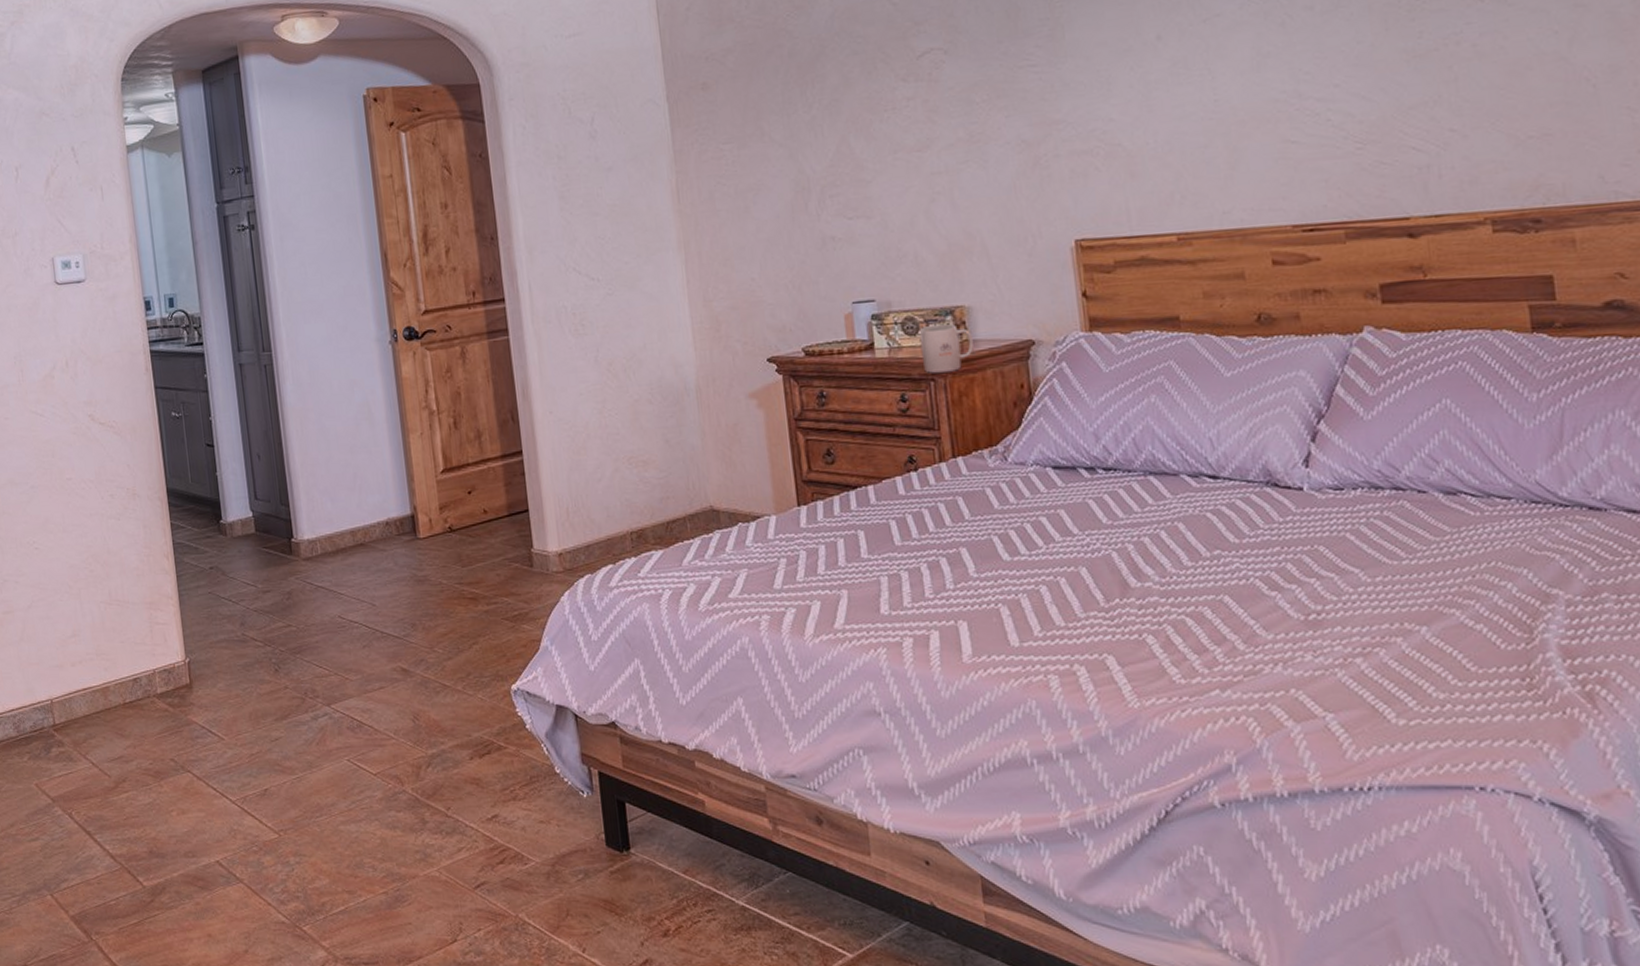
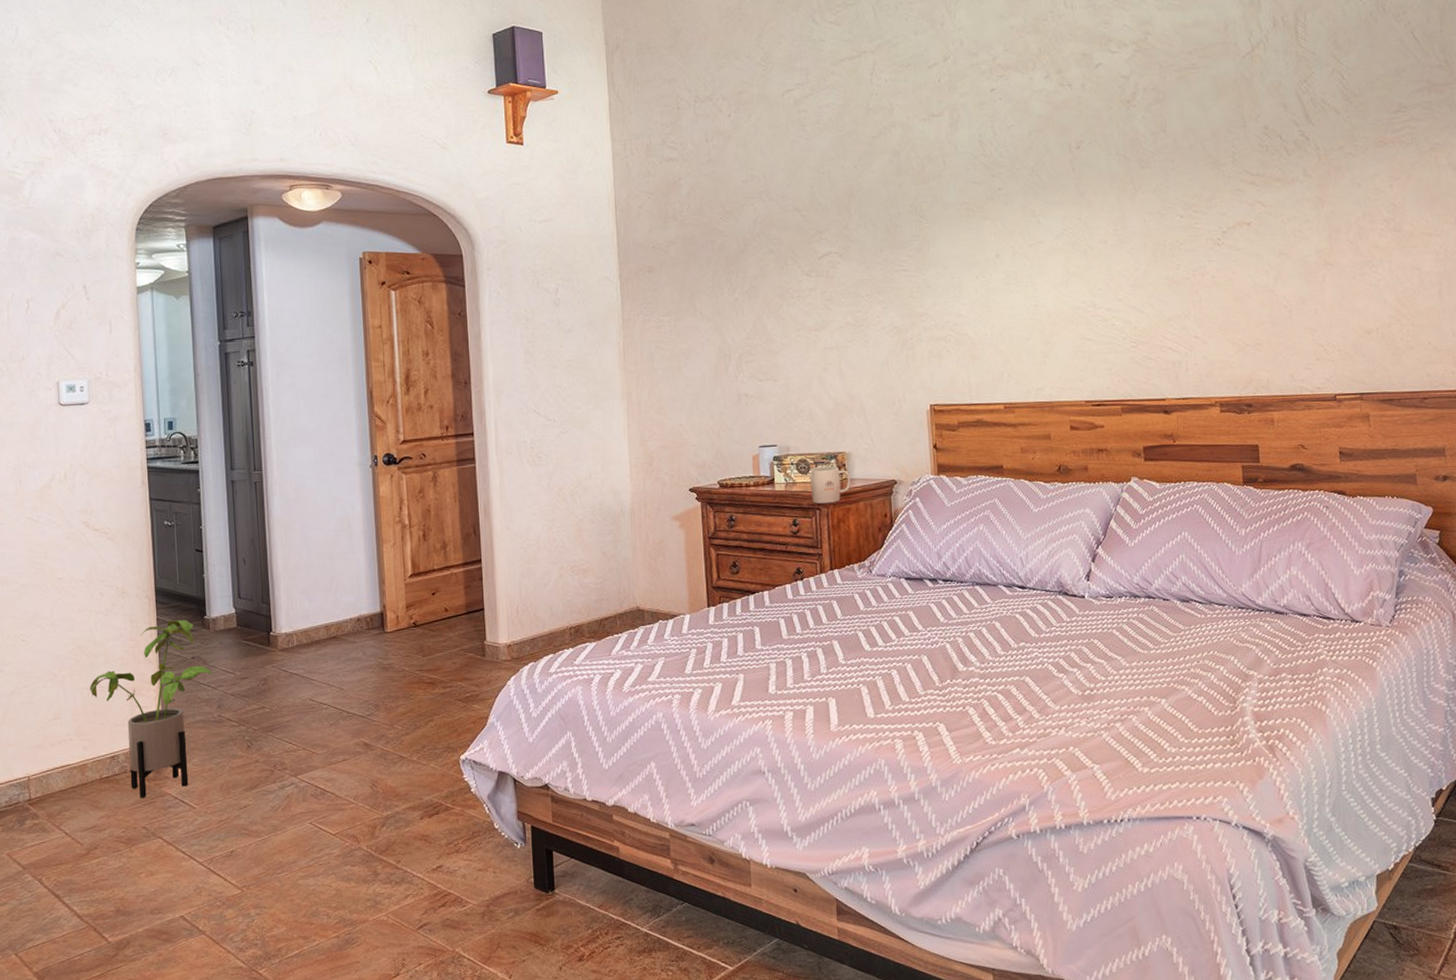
house plant: none [107,525,234,727] -> present [90,620,213,798]

